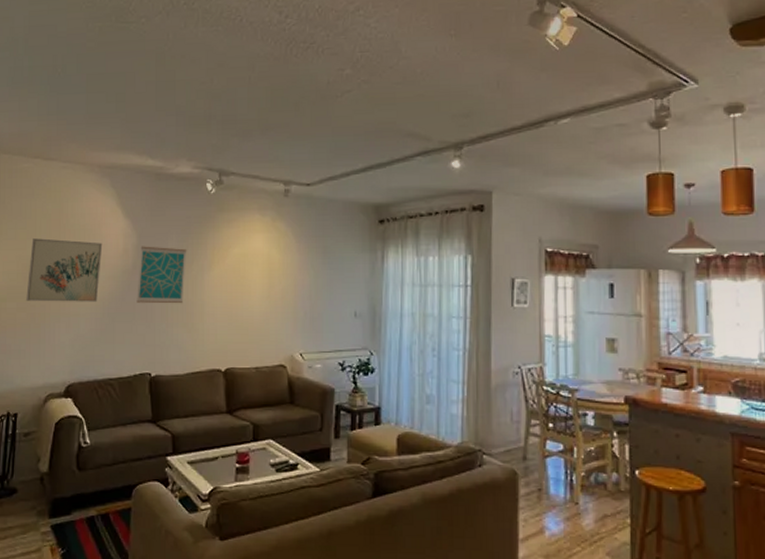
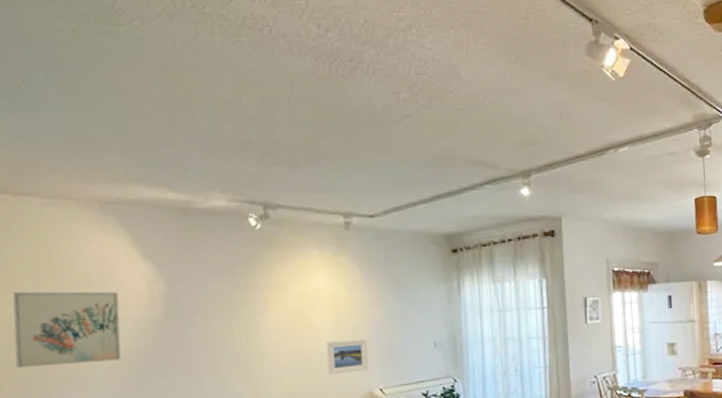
wall art: present [136,246,187,304] -> none [171,291,236,356]
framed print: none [255,302,294,335] -> present [325,338,369,376]

